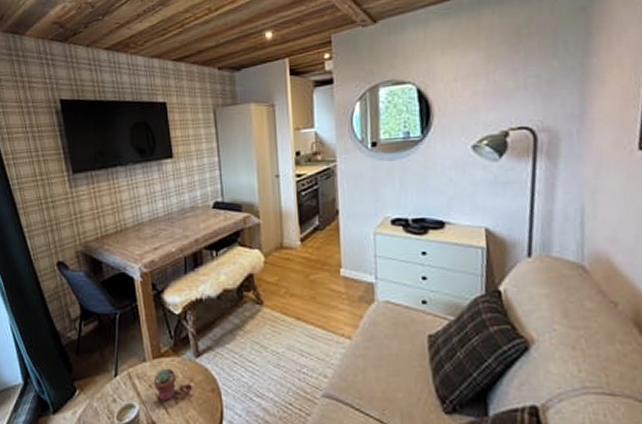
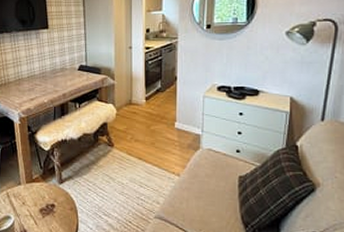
potted succulent: present [153,368,176,402] -> none [26,190,43,215]

